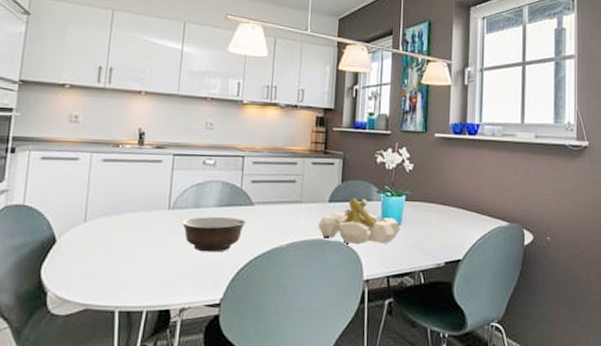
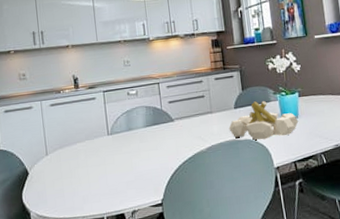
bowl: present [182,217,246,252] -> none [120,133,170,165]

